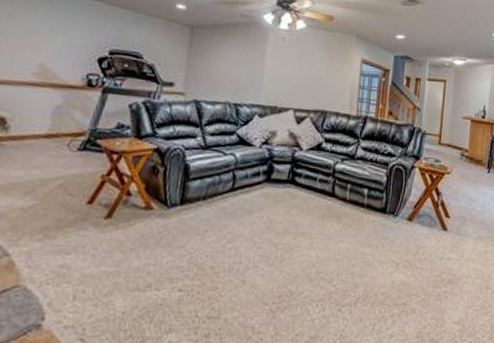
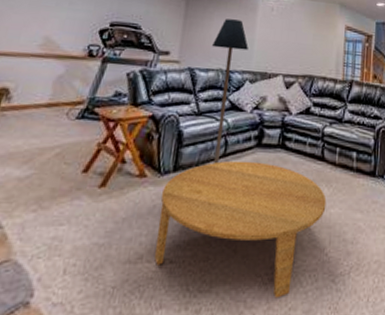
coffee table: none [162,195,336,325] -> present [154,160,327,299]
floor lamp: none [219,49,258,198] -> present [212,19,249,164]

